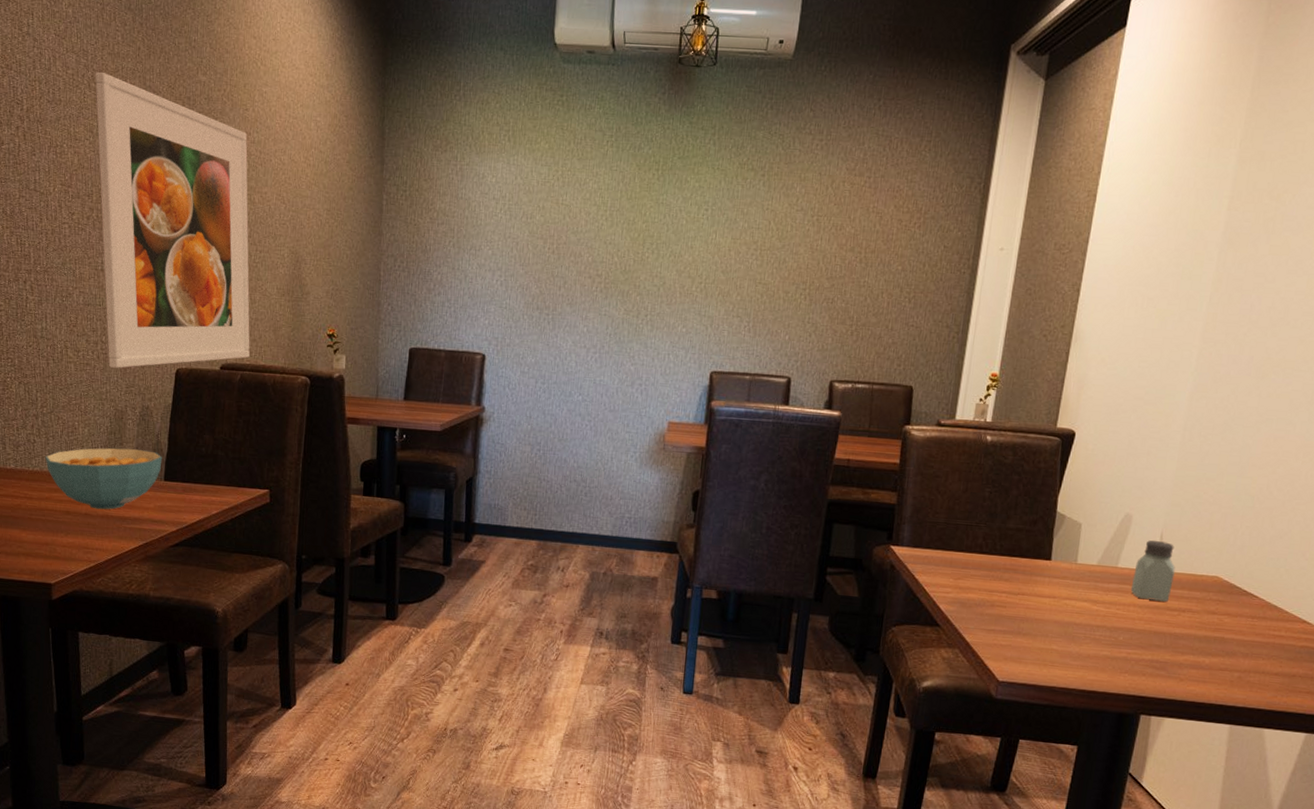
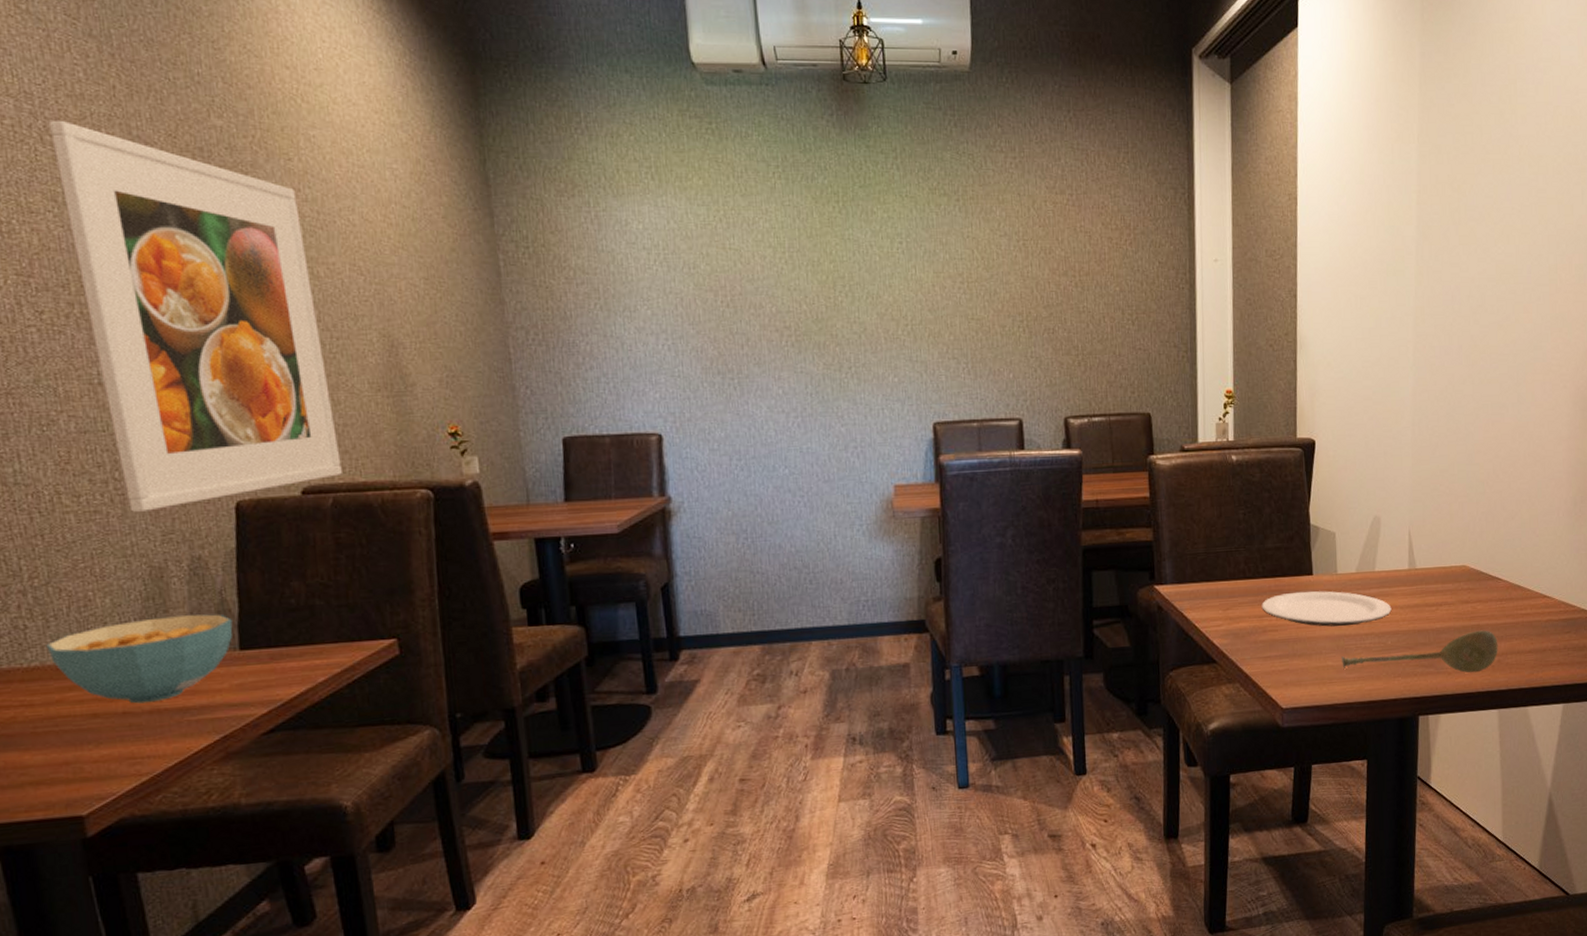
plate: none [993,573,1130,615] -> present [1261,591,1392,627]
soupspoon: none [1067,643,1242,685] -> present [1342,630,1498,673]
saltshaker: present [1130,540,1175,602] -> none [1390,538,1427,600]

